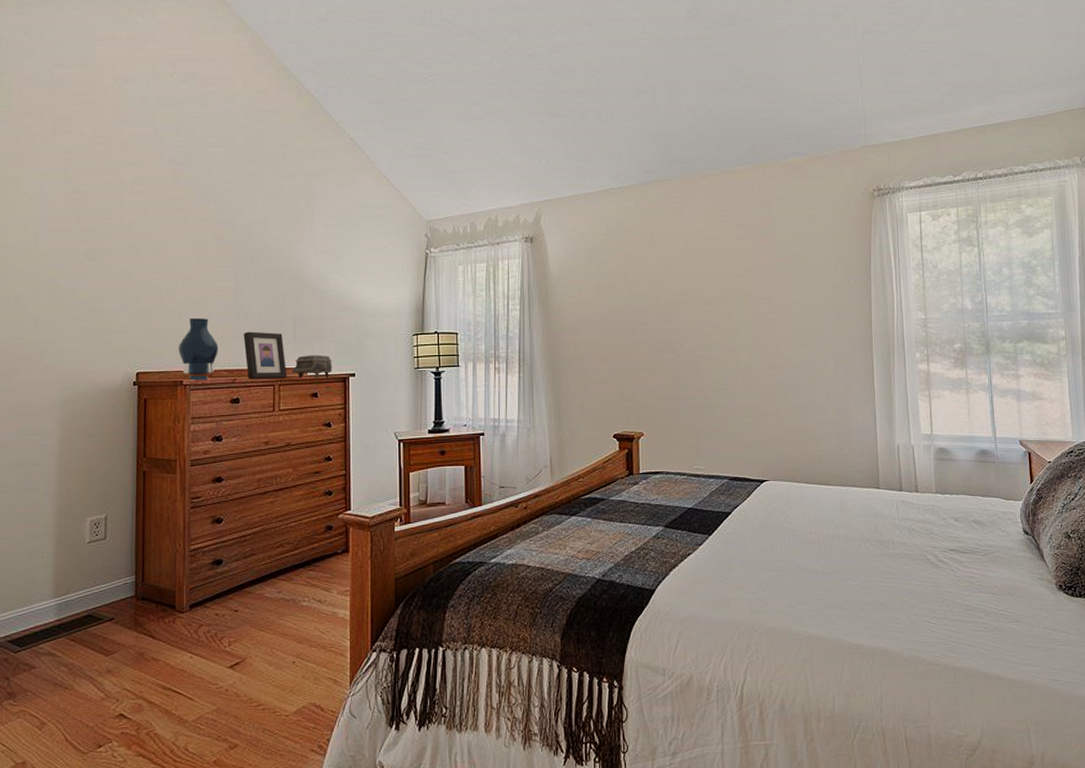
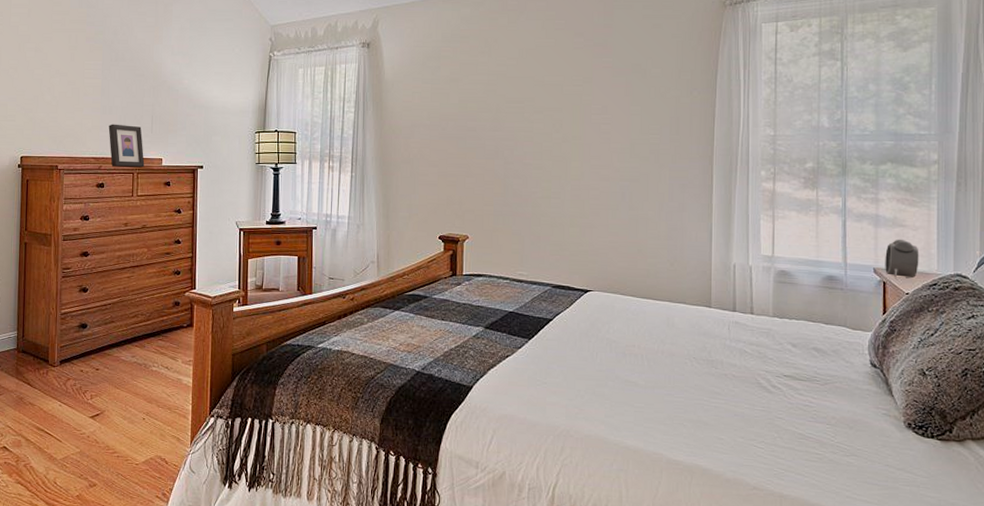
vase: present [178,318,219,381] -> none [55,111,88,166]
jewelry box: present [292,355,333,378] -> none [149,147,184,169]
alarm clock: none [1028,411,1057,448] -> present [885,239,919,279]

